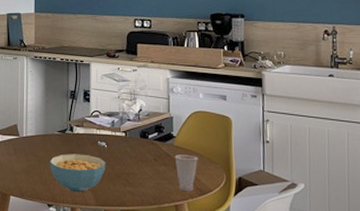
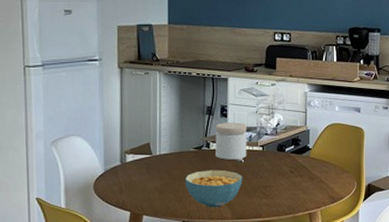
jar: none [78,107,110,144] -> present [215,122,247,160]
cup: present [174,155,198,192] -> none [309,165,332,201]

